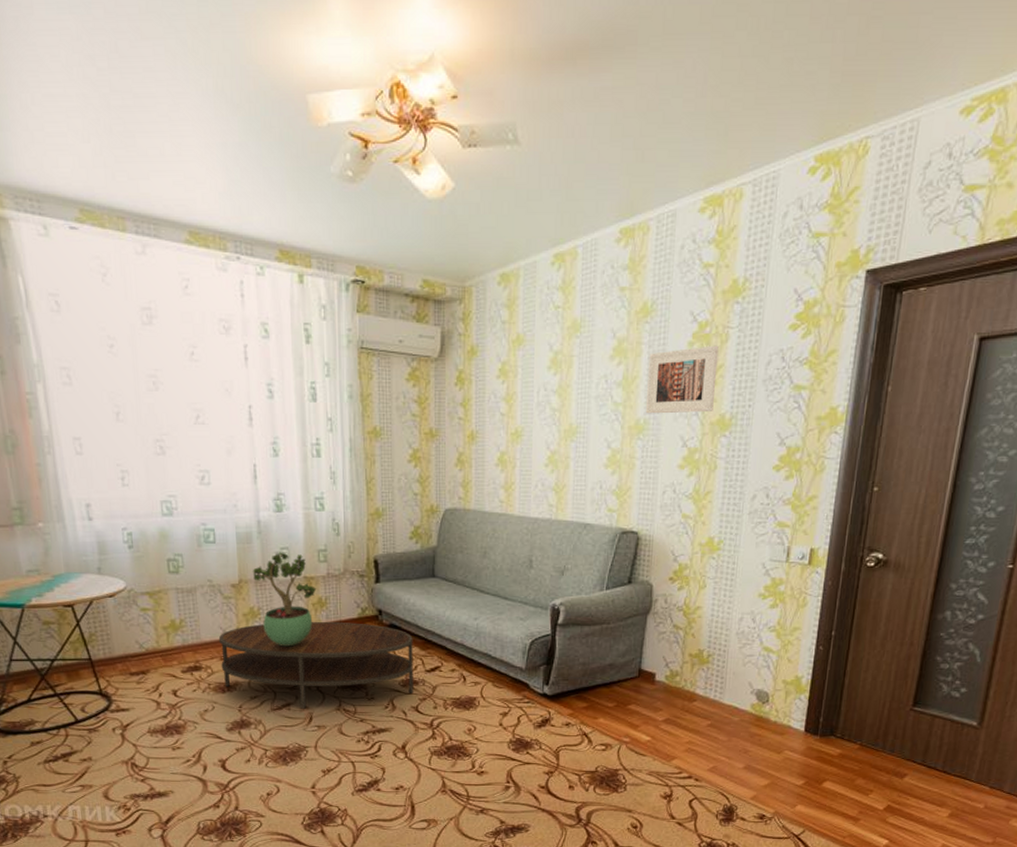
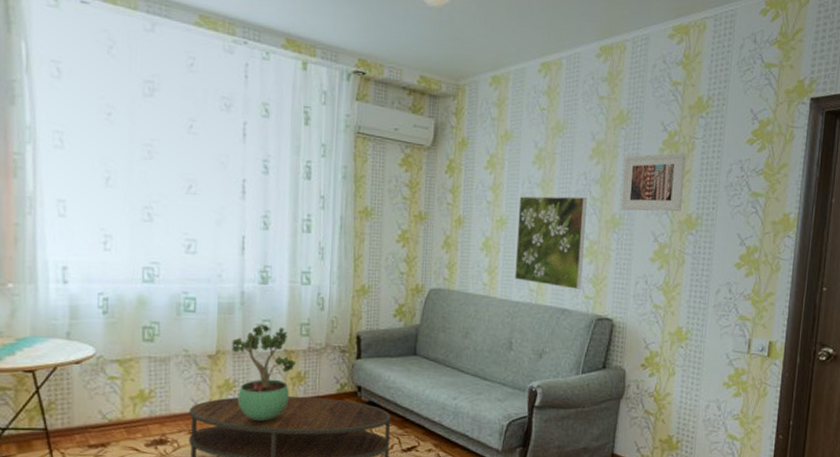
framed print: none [533,403,609,502] -> present [515,196,588,289]

